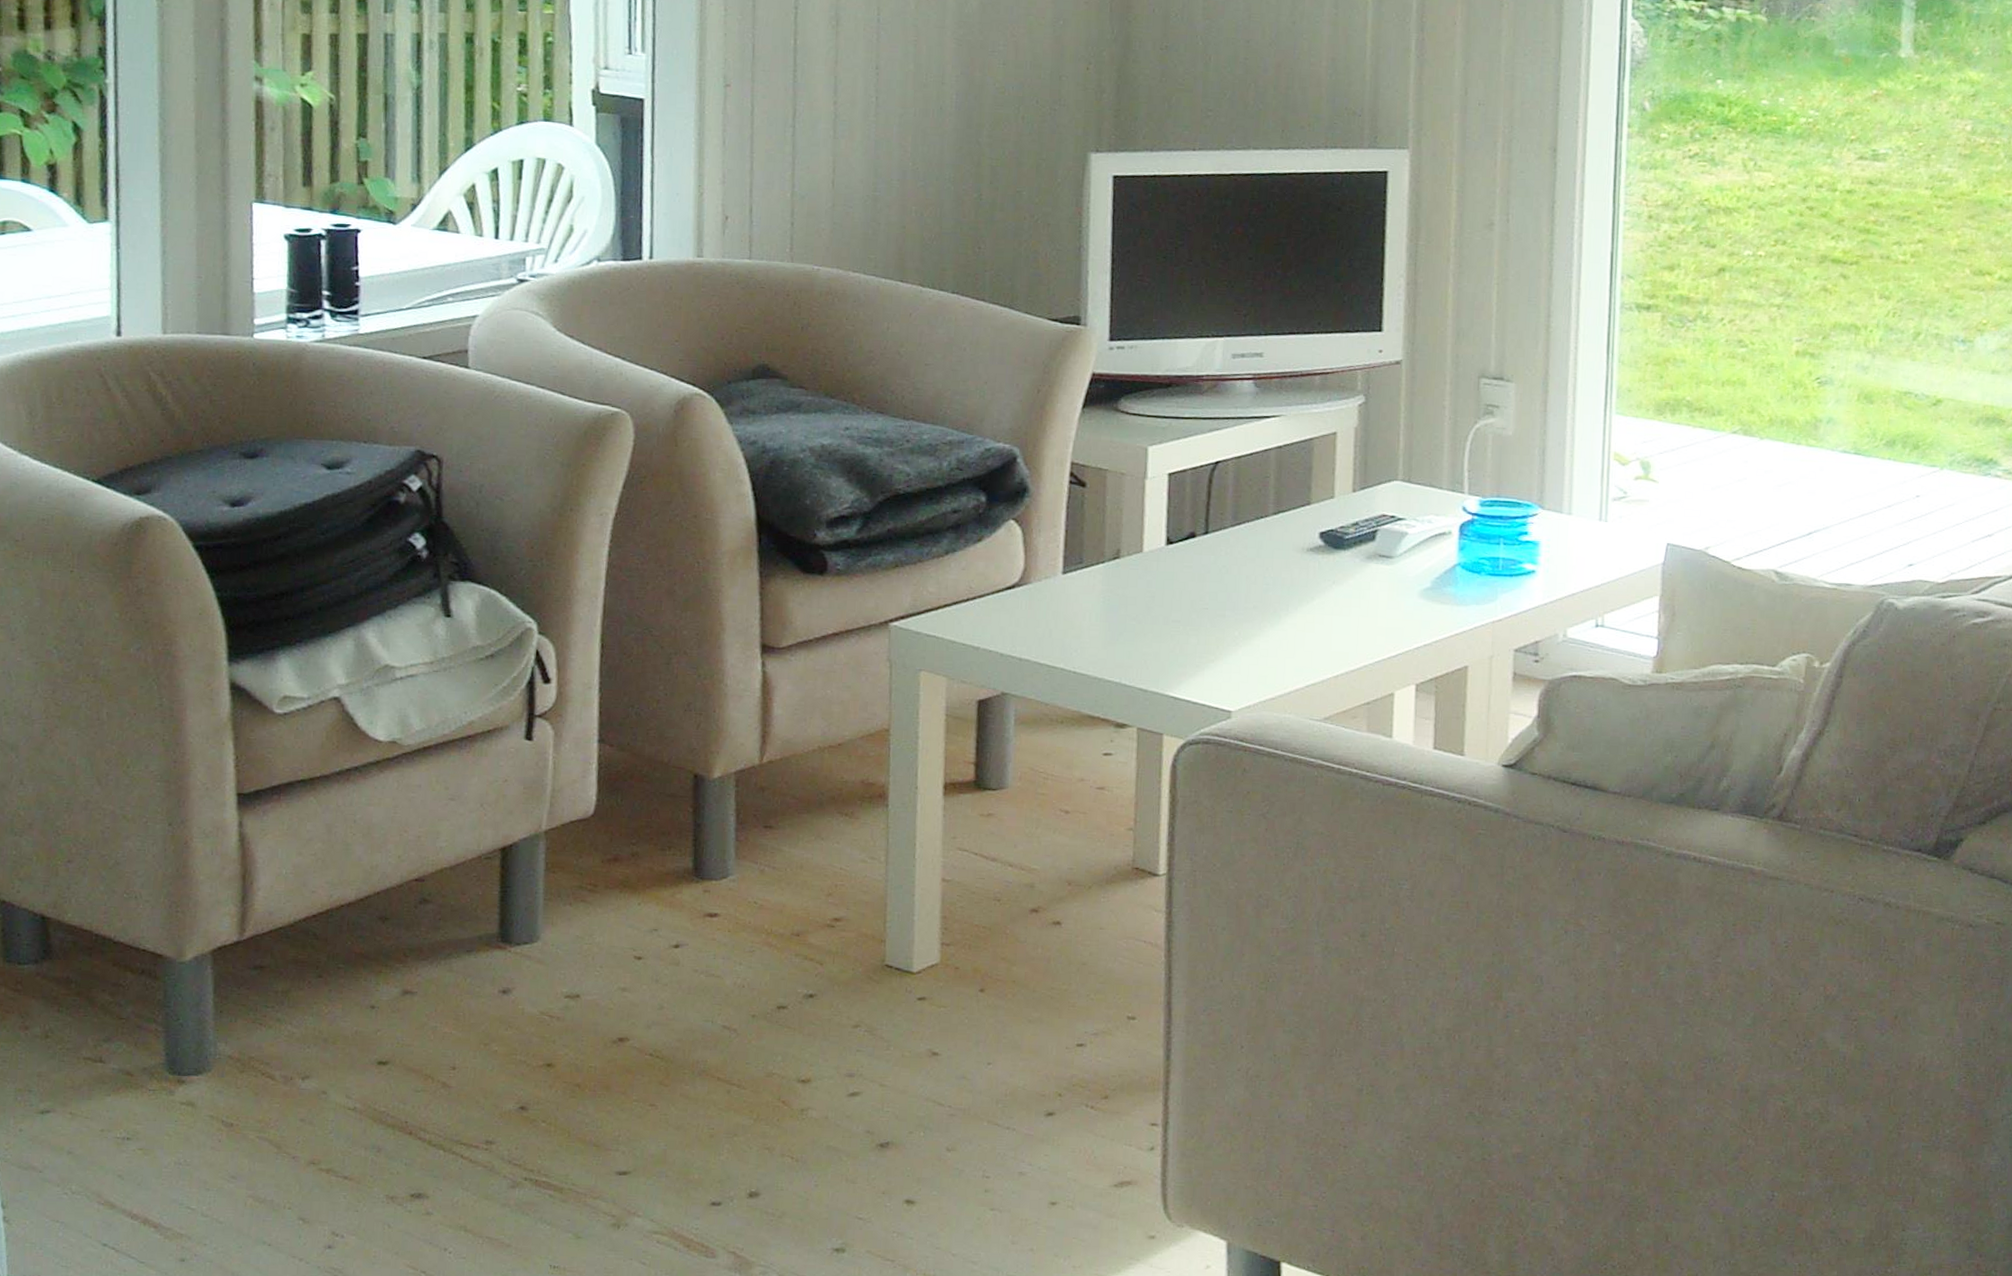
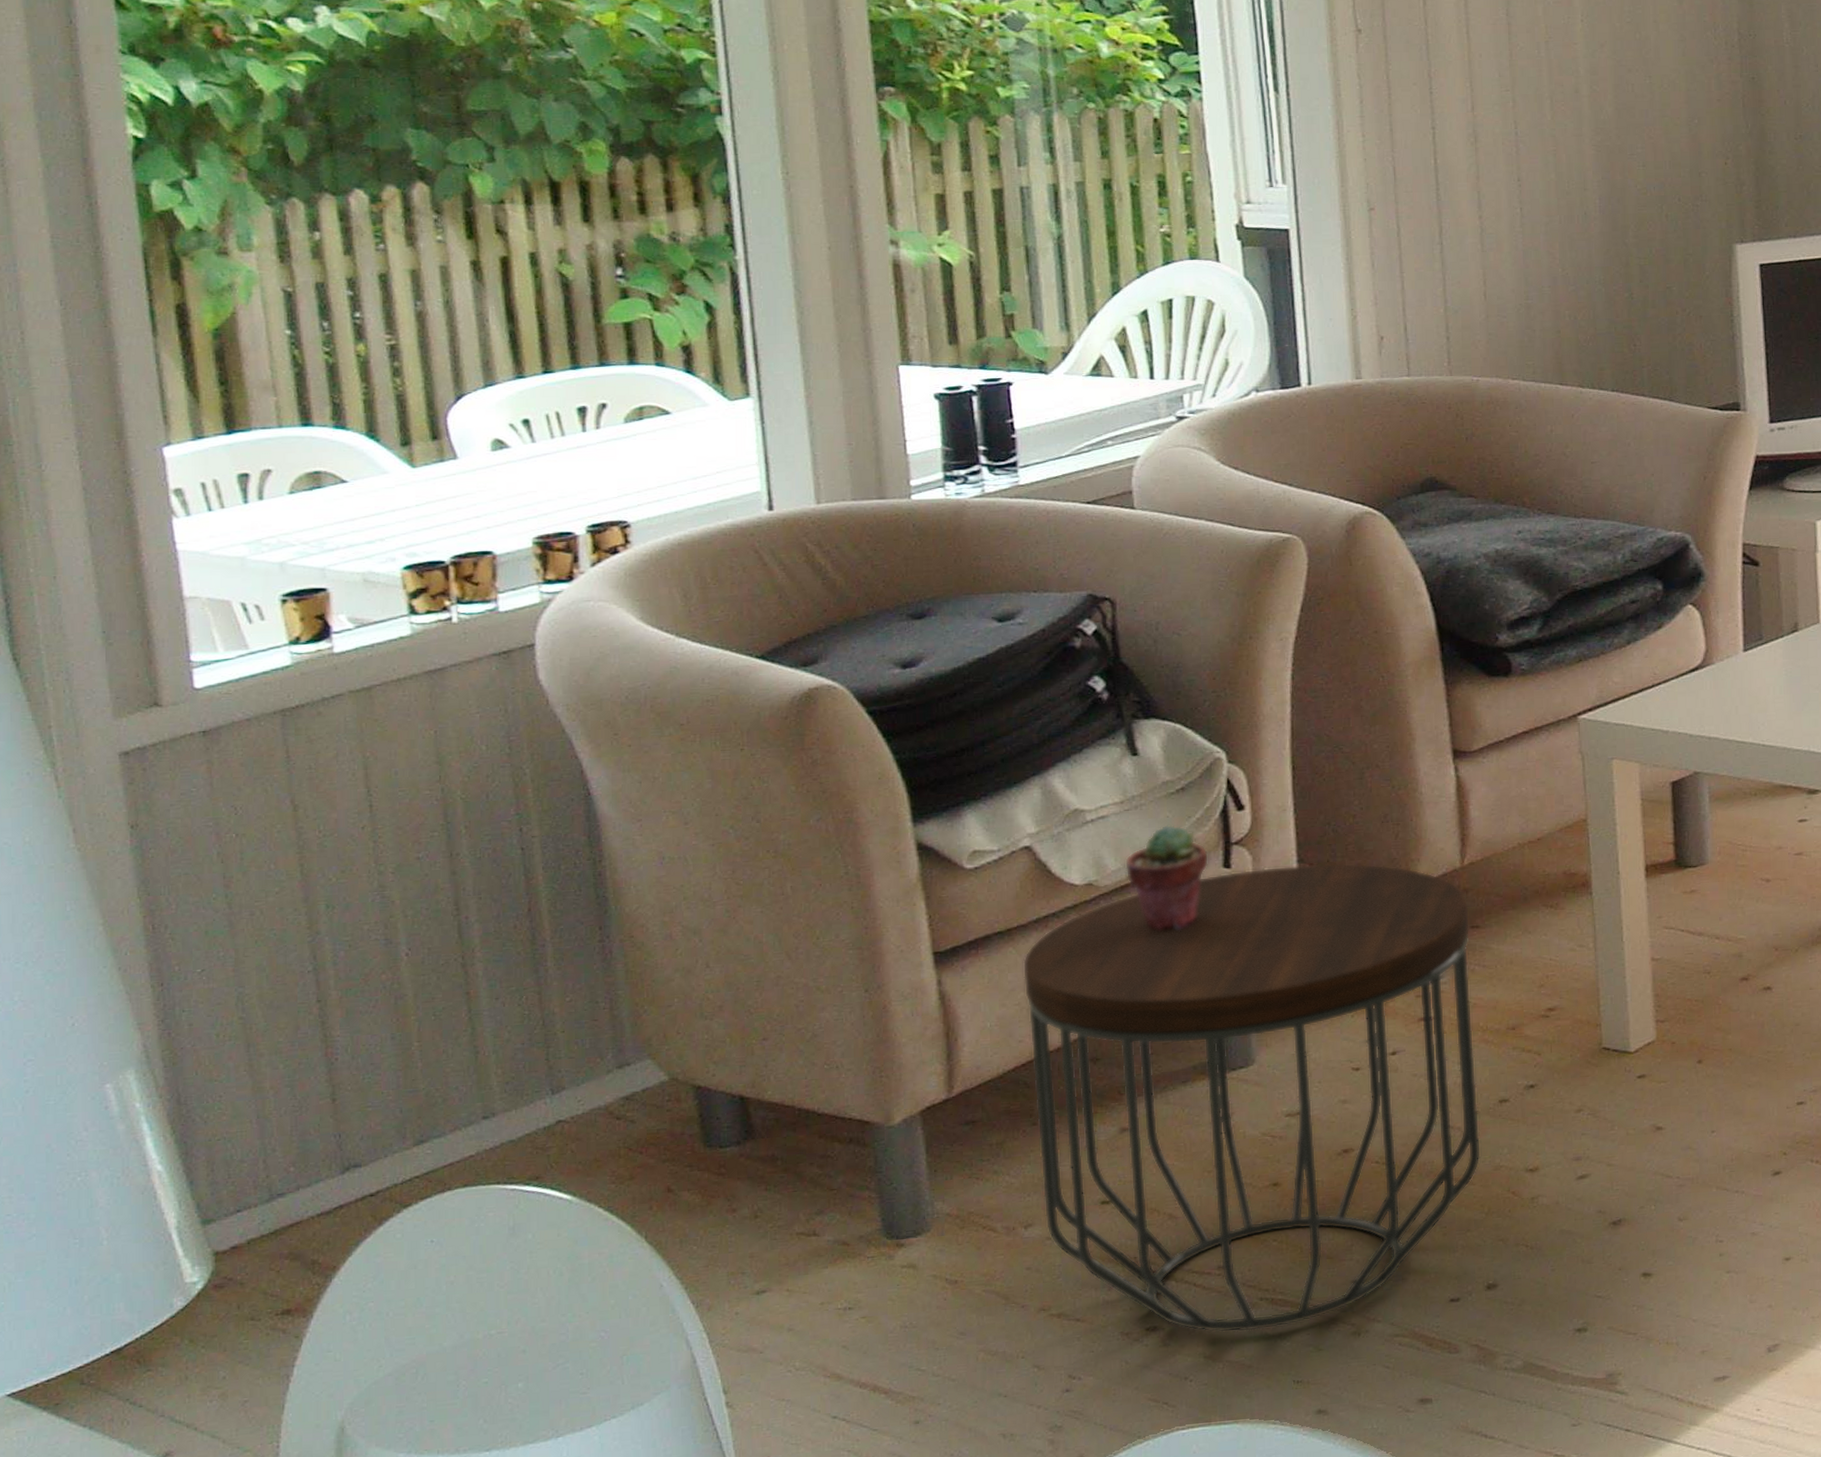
side table: none [321,744,764,1210] -> present [1022,863,1482,1333]
potted succulent: none [429,690,512,797] -> present [1124,824,1209,930]

